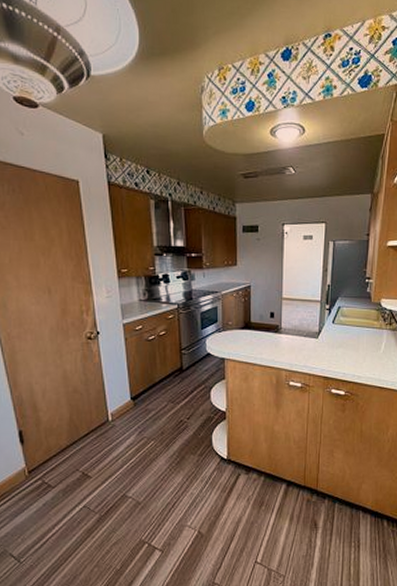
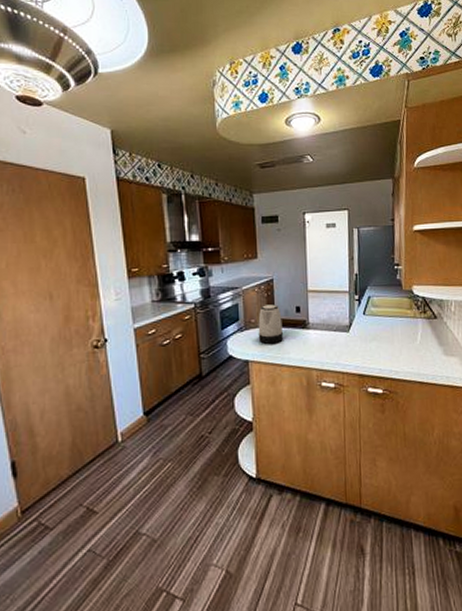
kettle: none [234,309,257,344] -> present [258,304,283,344]

